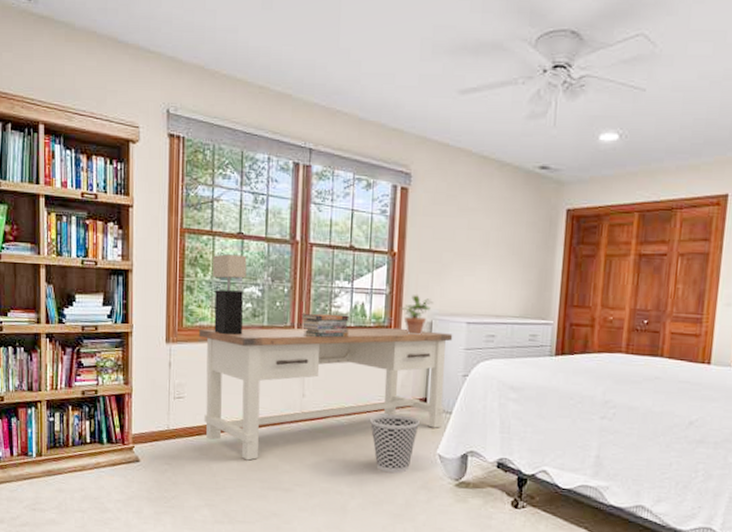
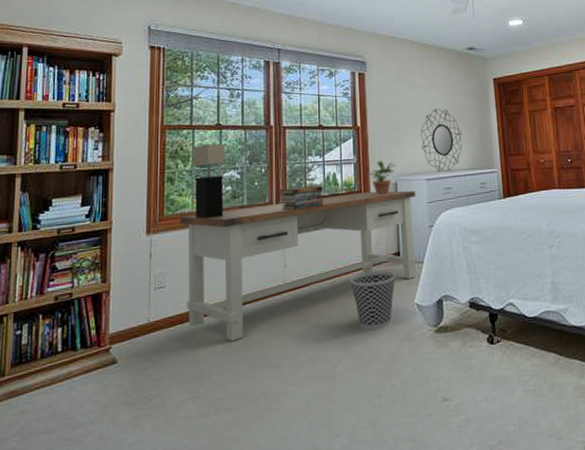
home mirror: none [466,240,516,317] -> present [421,108,462,172]

